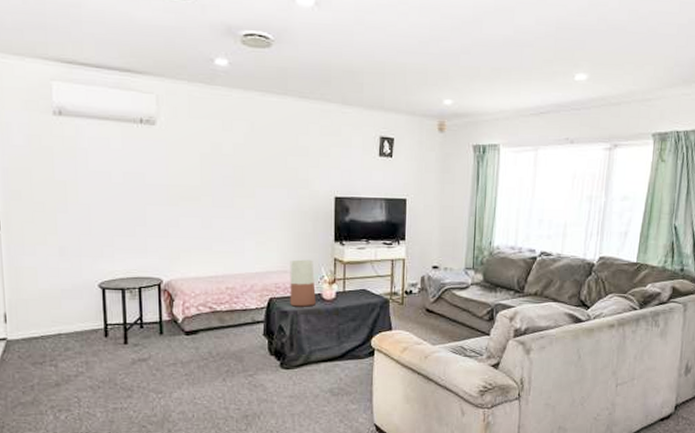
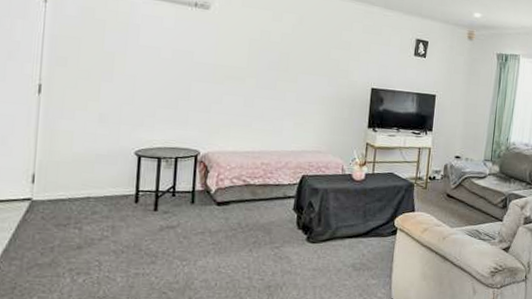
vase: present [290,259,316,307] -> none [321,141,347,186]

